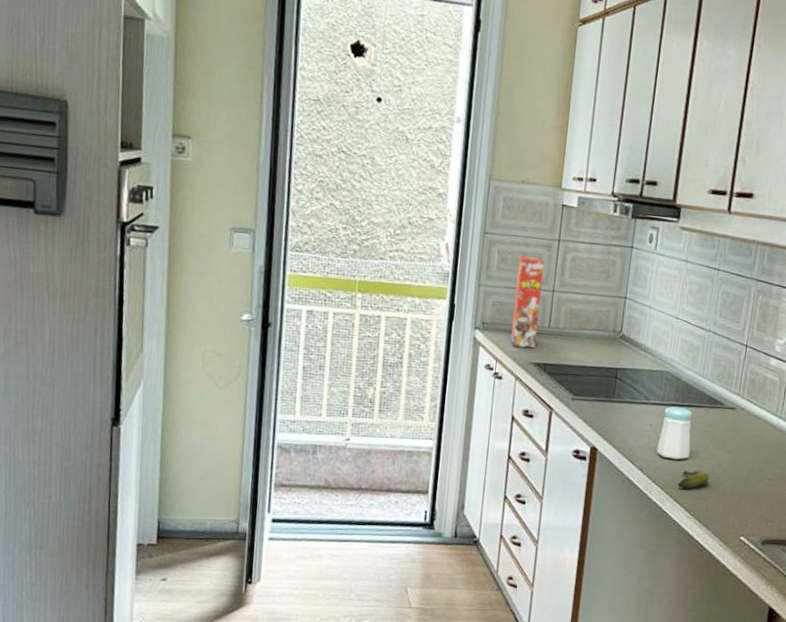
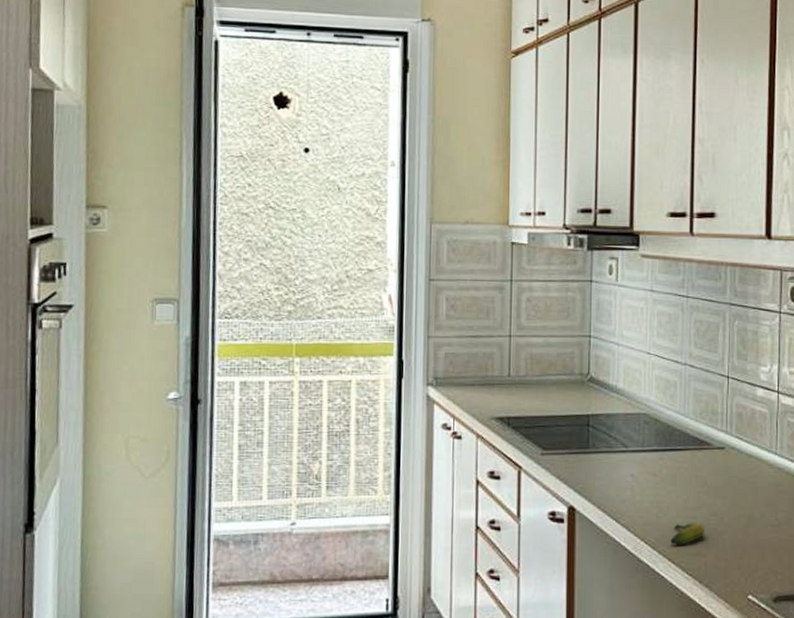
cereal box: present [511,255,545,349] -> none [468,300,498,401]
salt shaker: present [657,406,692,460] -> none [642,452,679,512]

